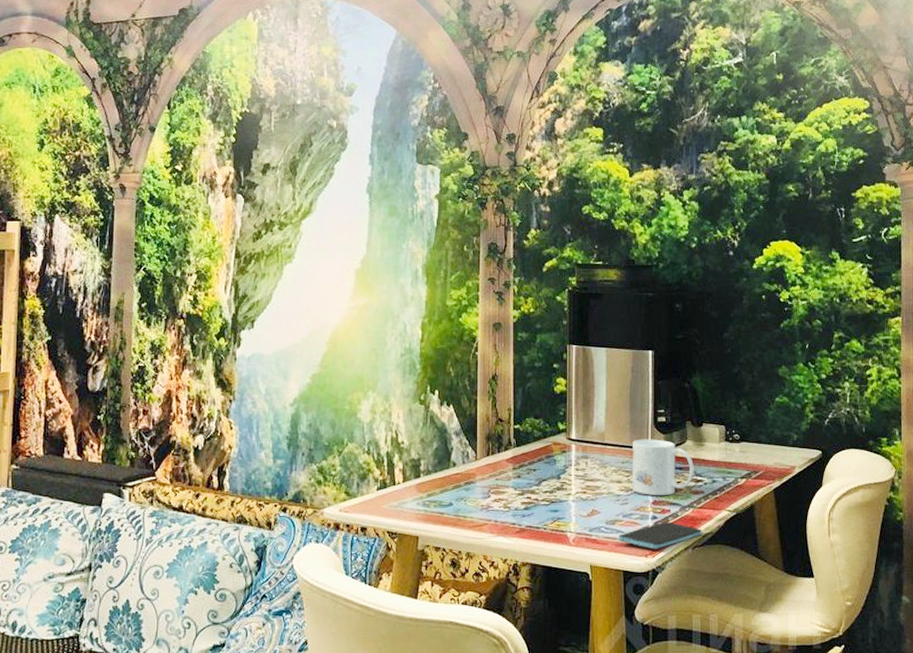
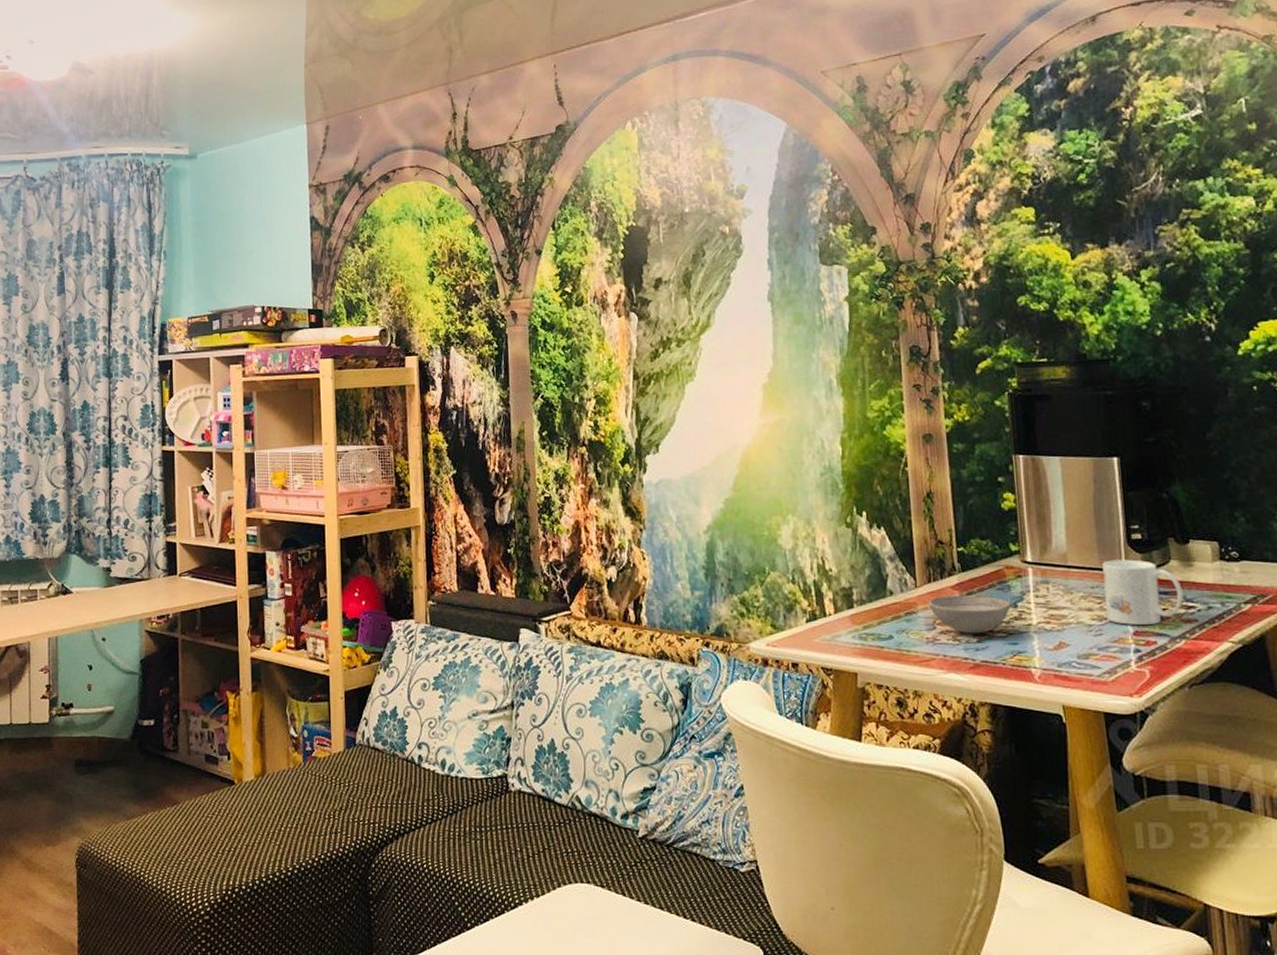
bowl: none [485,467,554,502] -> present [928,595,1010,634]
smartphone: present [618,521,702,549] -> none [1094,655,1200,688]

